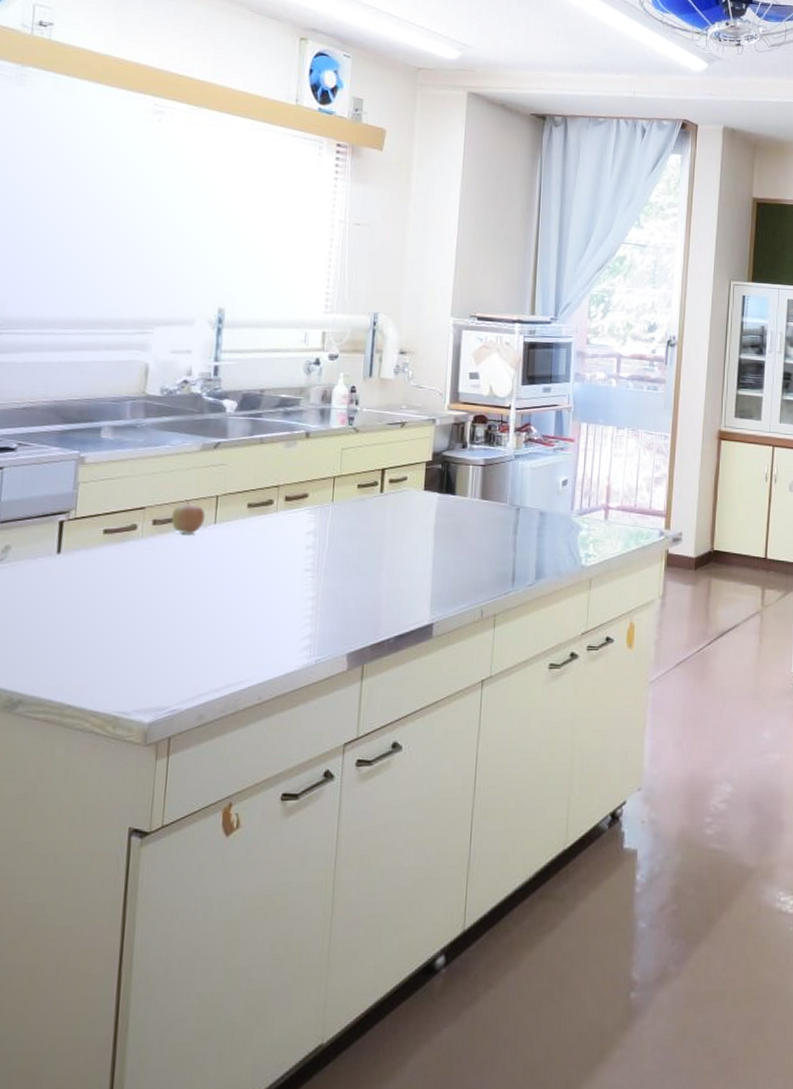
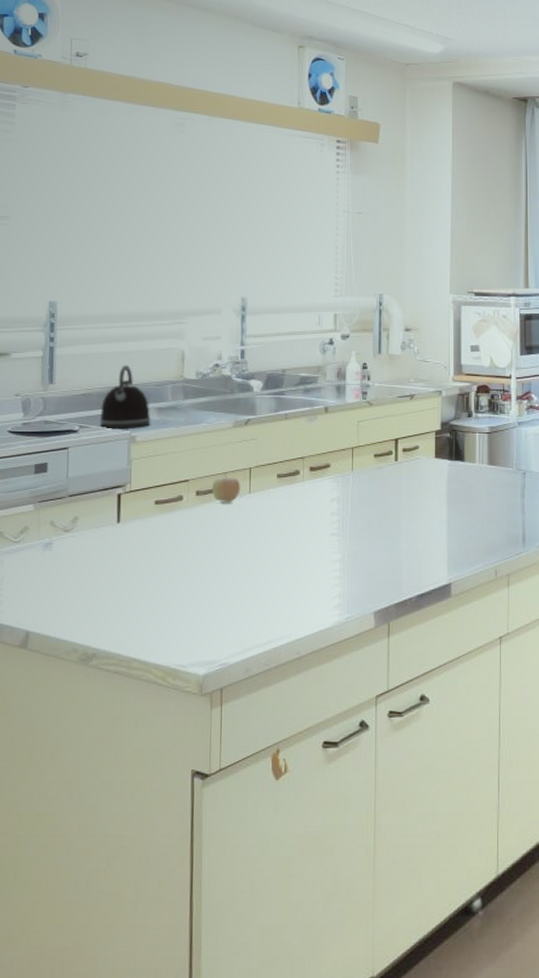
kettle: none [42,376,105,449] -> present [99,364,151,429]

